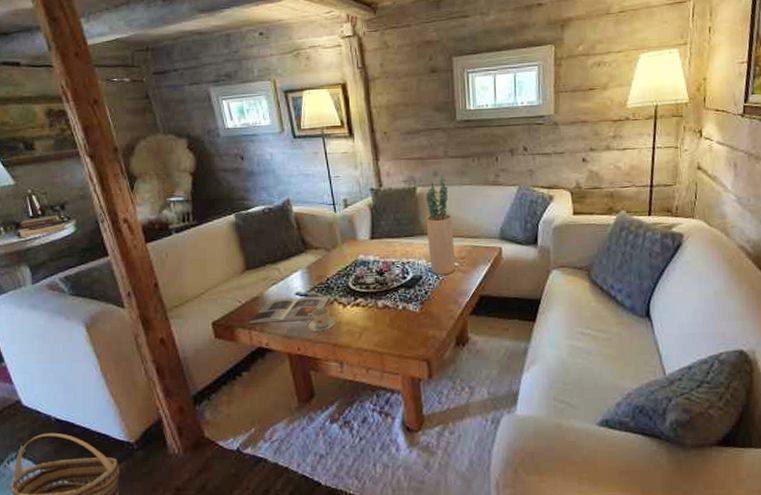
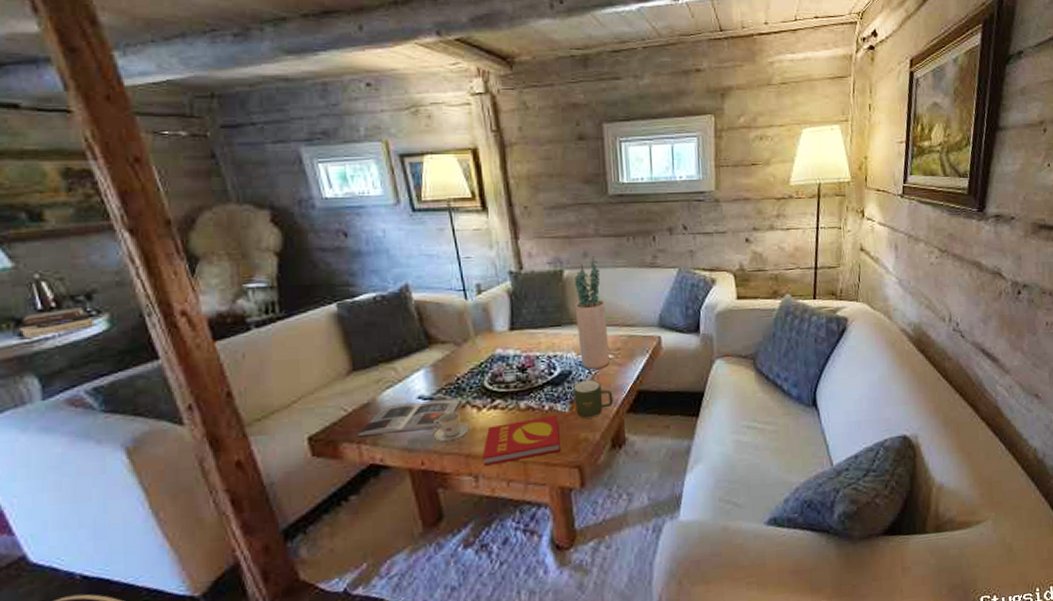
book: none [346,314,412,354] -> present [482,415,560,466]
mug: none [423,284,458,318] -> present [573,379,613,419]

